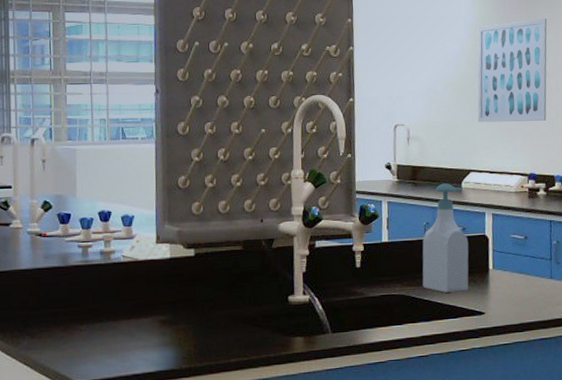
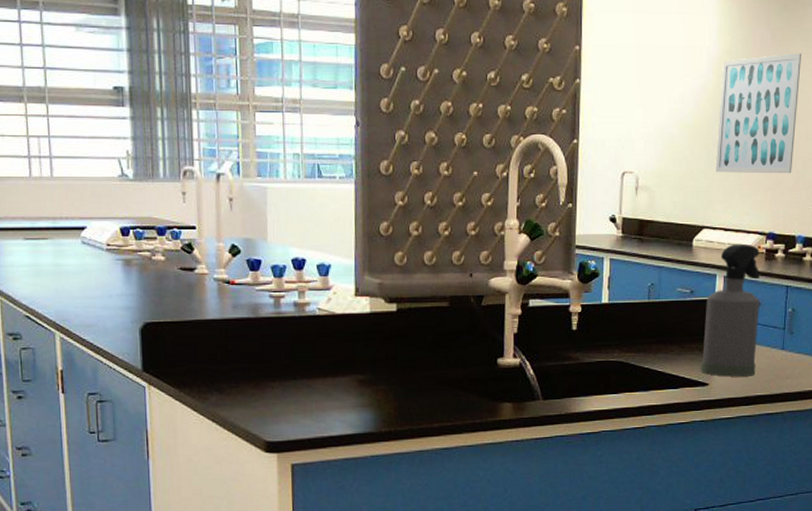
soap bottle: present [422,183,469,293] -> none [643,240,696,361]
spray bottle: none [476,184,528,306] -> present [701,243,760,377]

